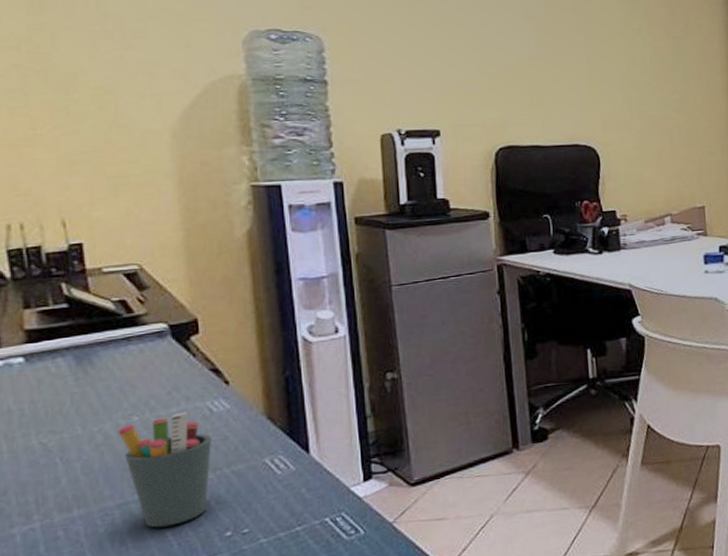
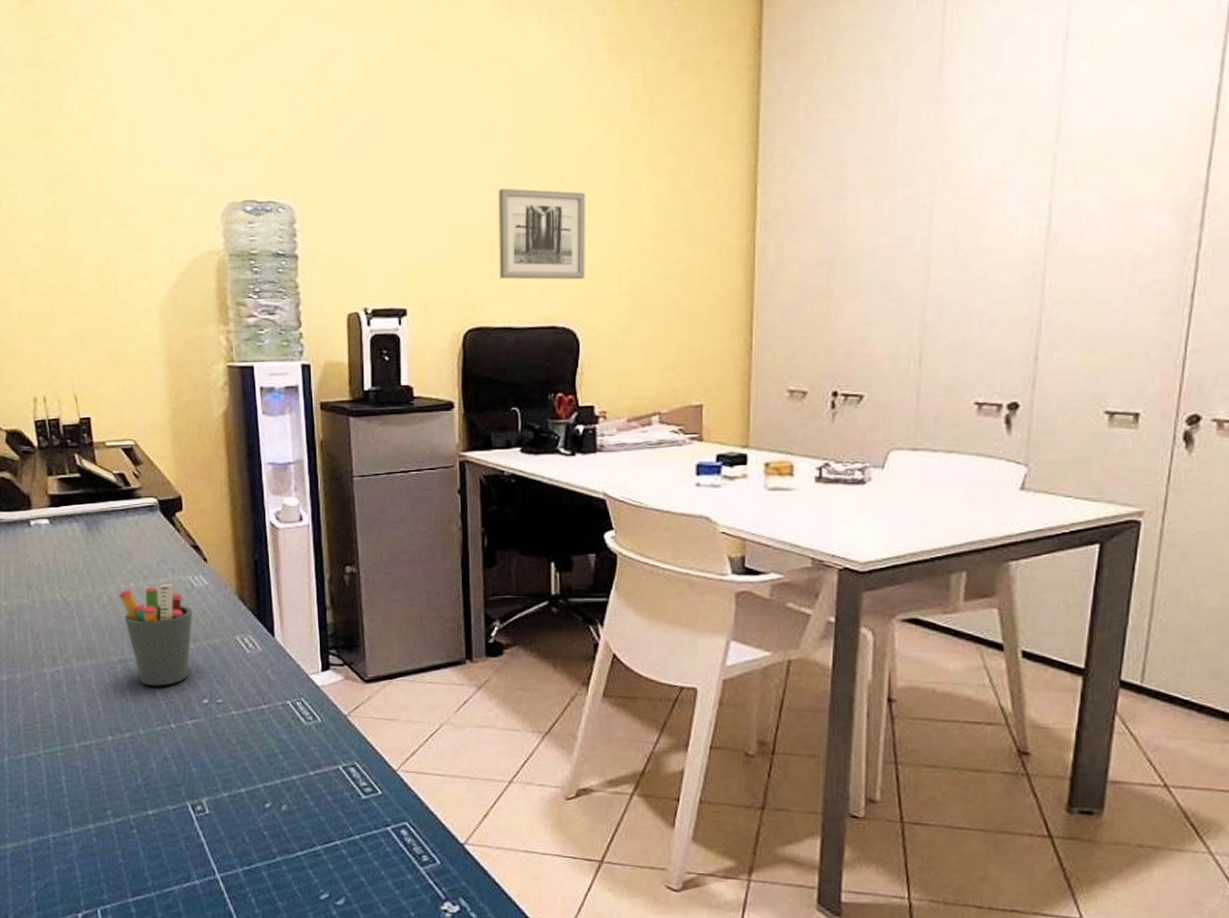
wall art: none [521,29,601,106] -> present [498,188,585,280]

